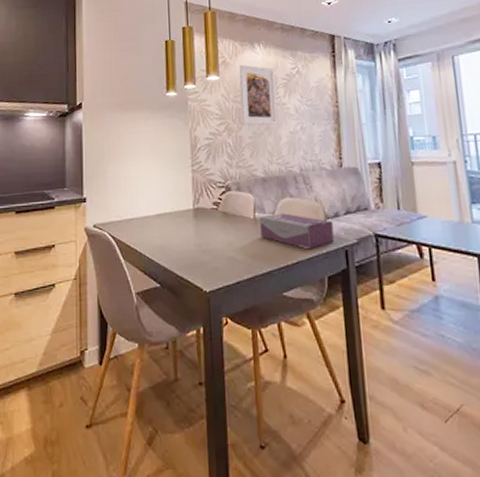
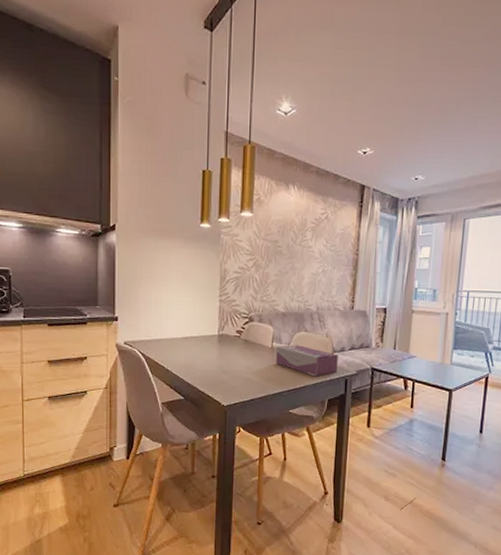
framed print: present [238,64,278,126] -> none [269,203,306,266]

